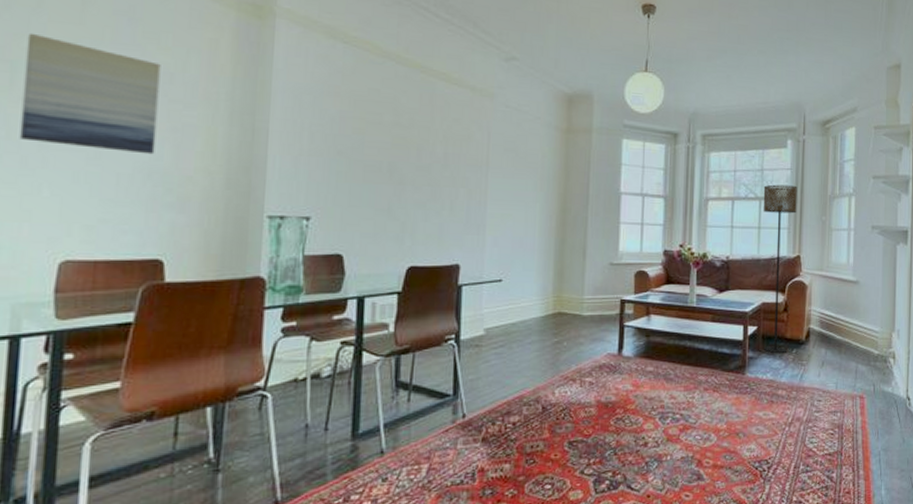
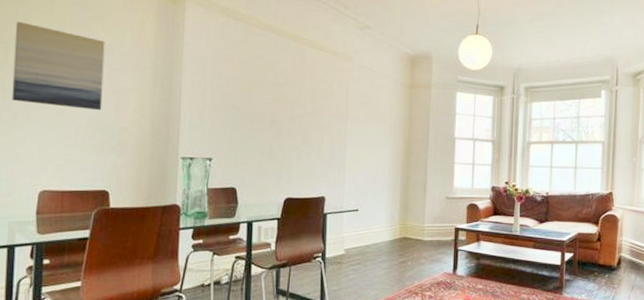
floor lamp: present [763,184,797,354] -> none [579,130,610,278]

